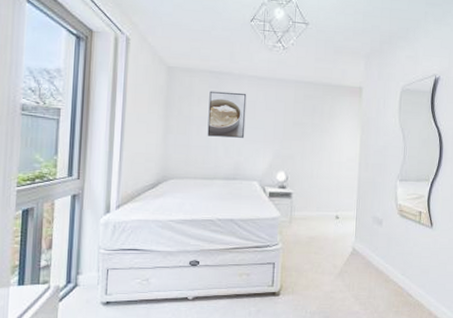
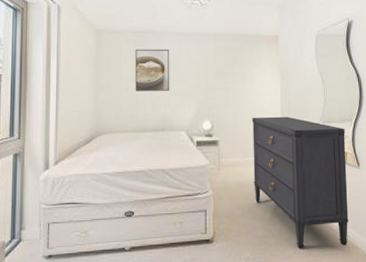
dresser: none [325,171,422,306] -> present [252,116,349,249]

